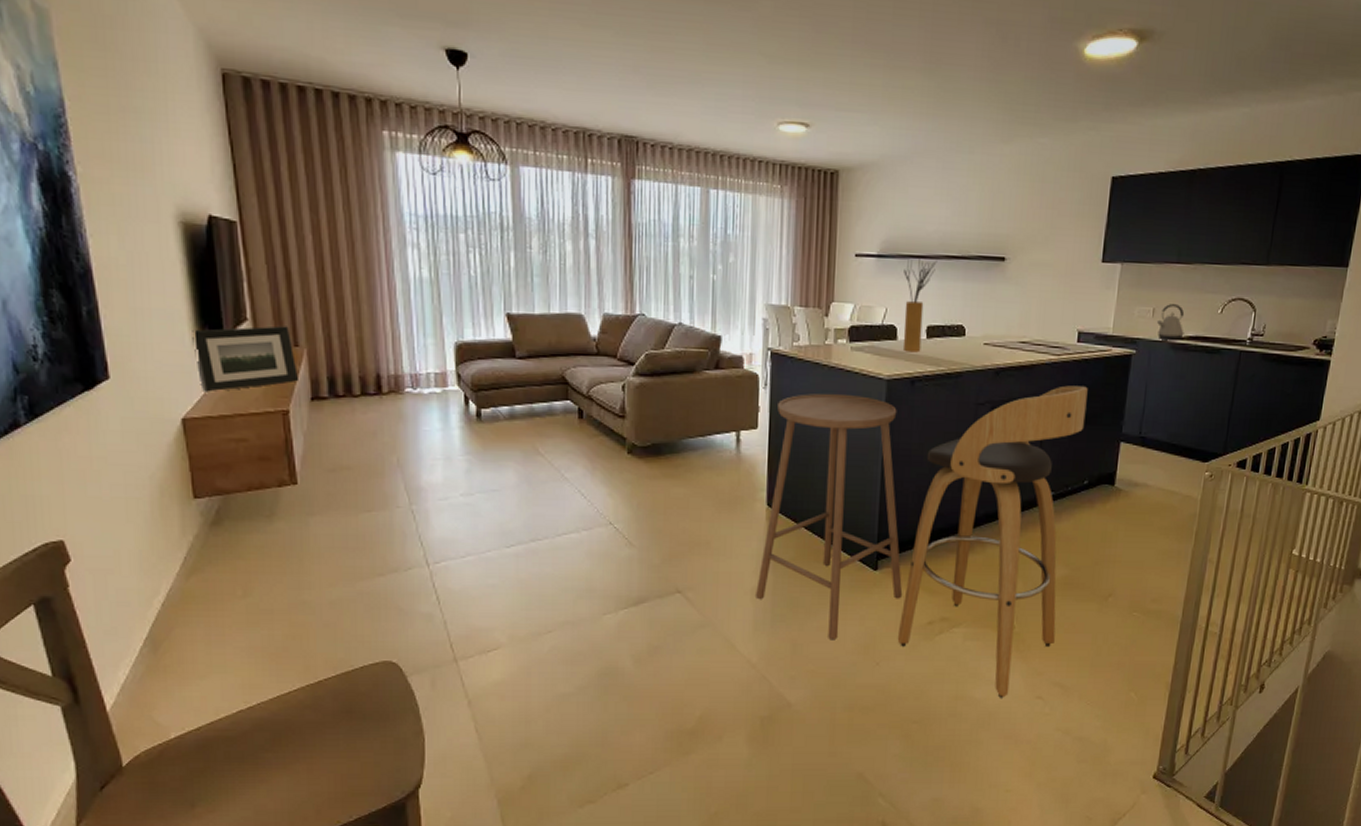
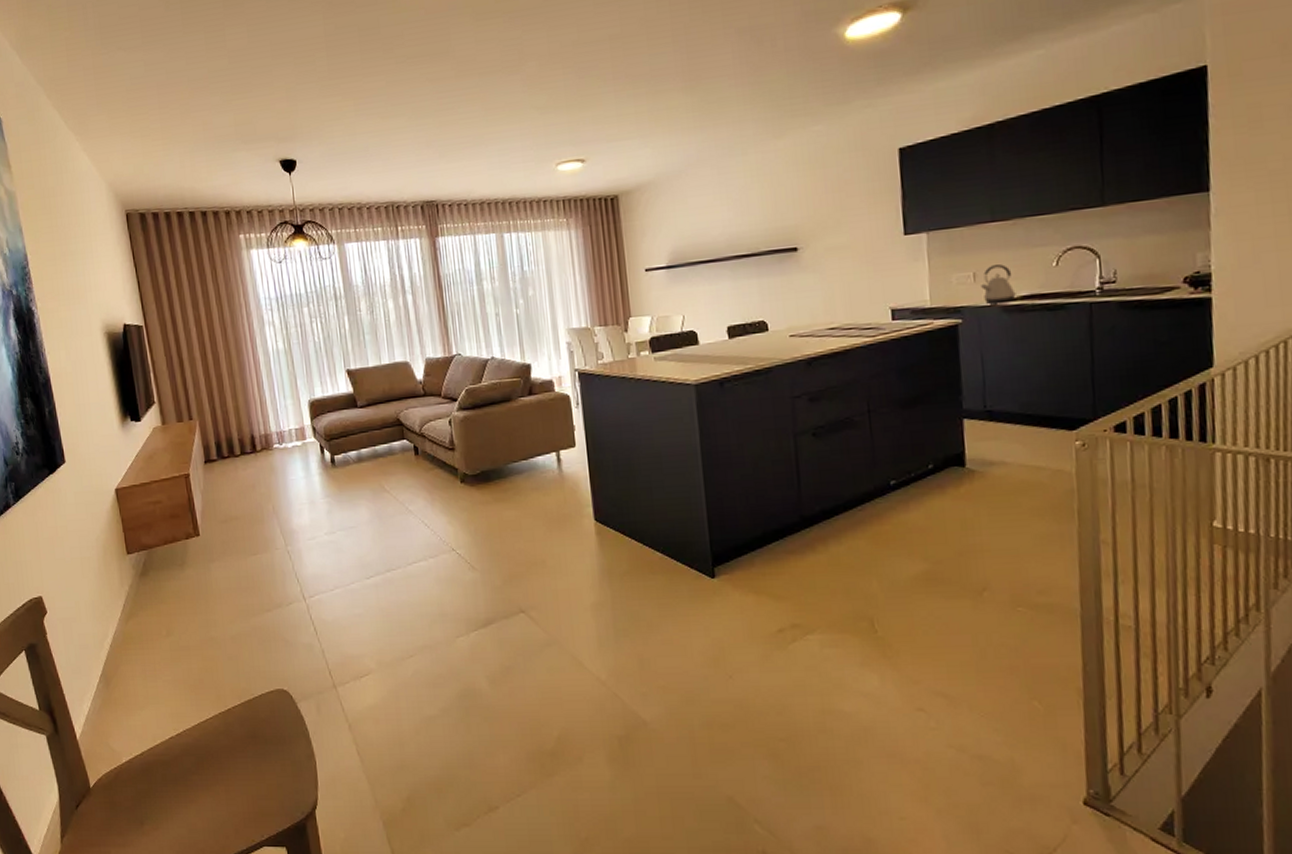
picture frame: present [192,326,300,392] -> none [118,404,195,466]
stool: present [756,393,903,641] -> none [591,403,746,654]
bar stool: present [897,385,1088,698] -> none [747,364,927,711]
vase: present [903,257,937,353] -> none [695,261,728,355]

